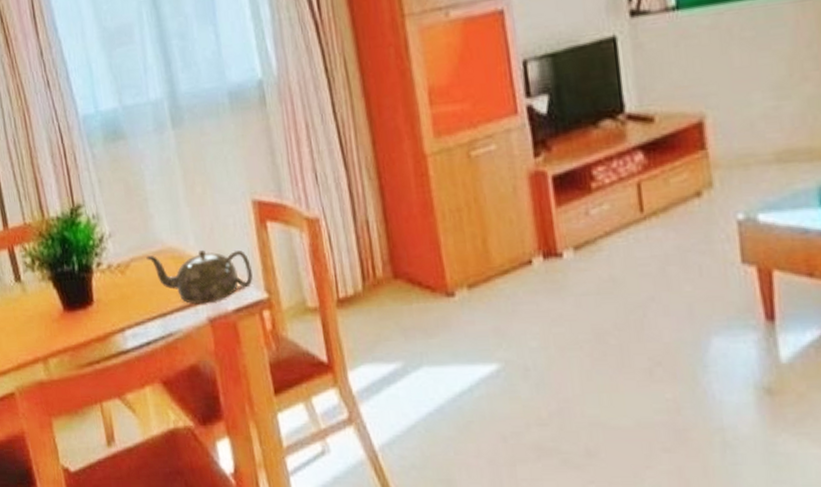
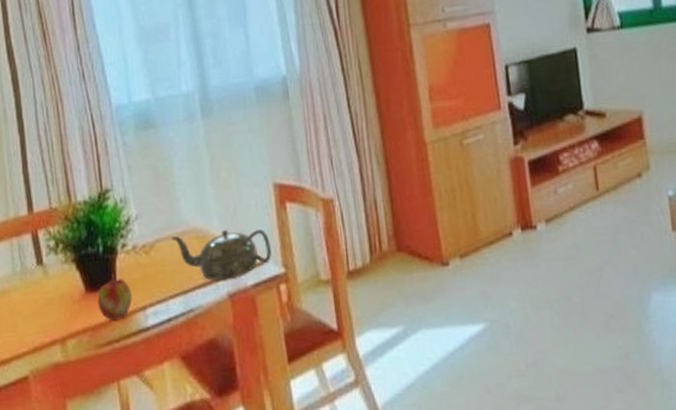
apple: none [76,294,110,341] -> present [97,274,132,321]

